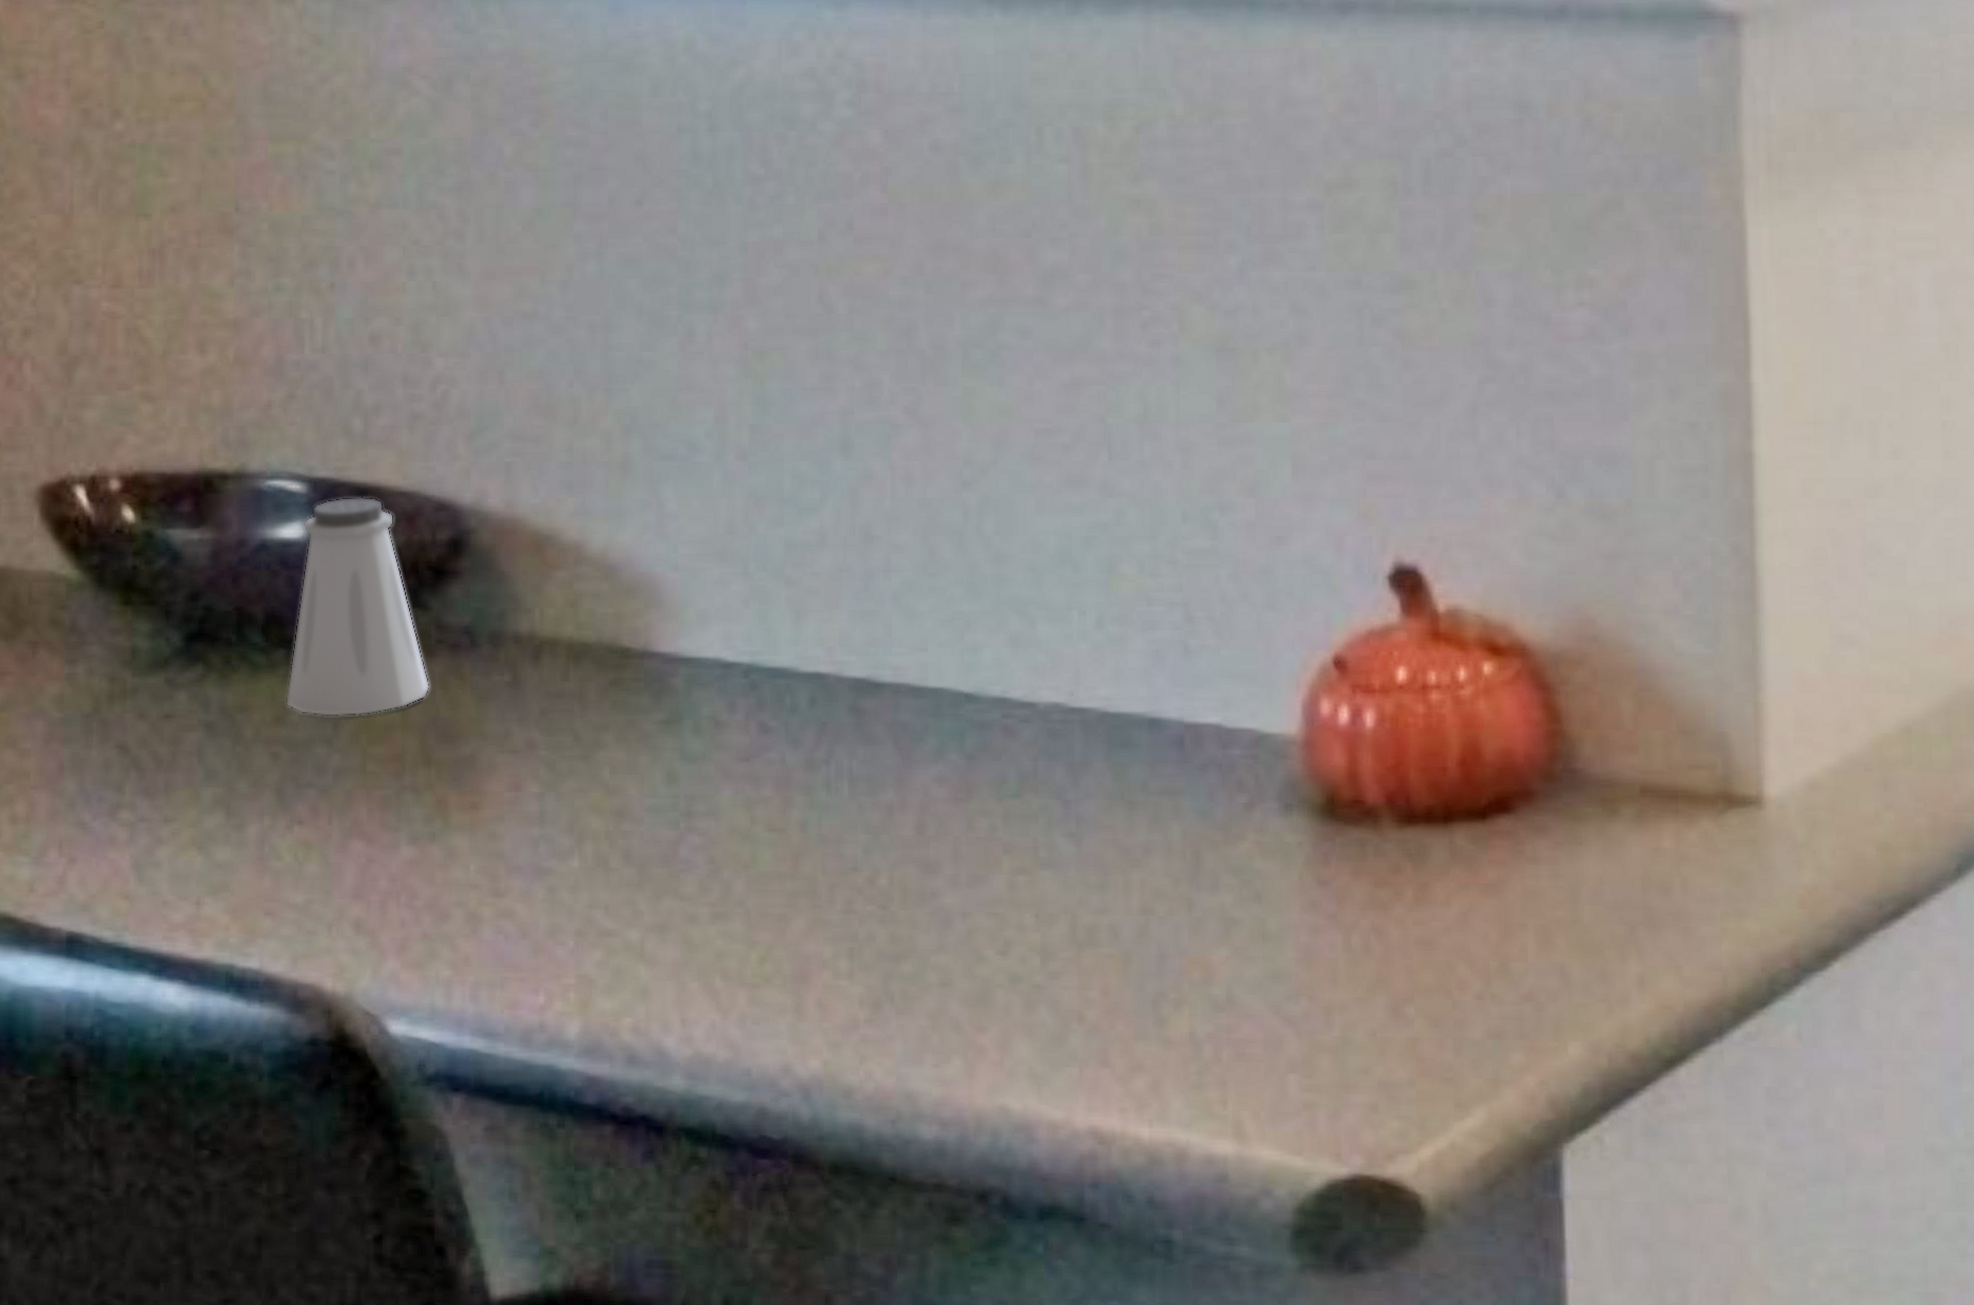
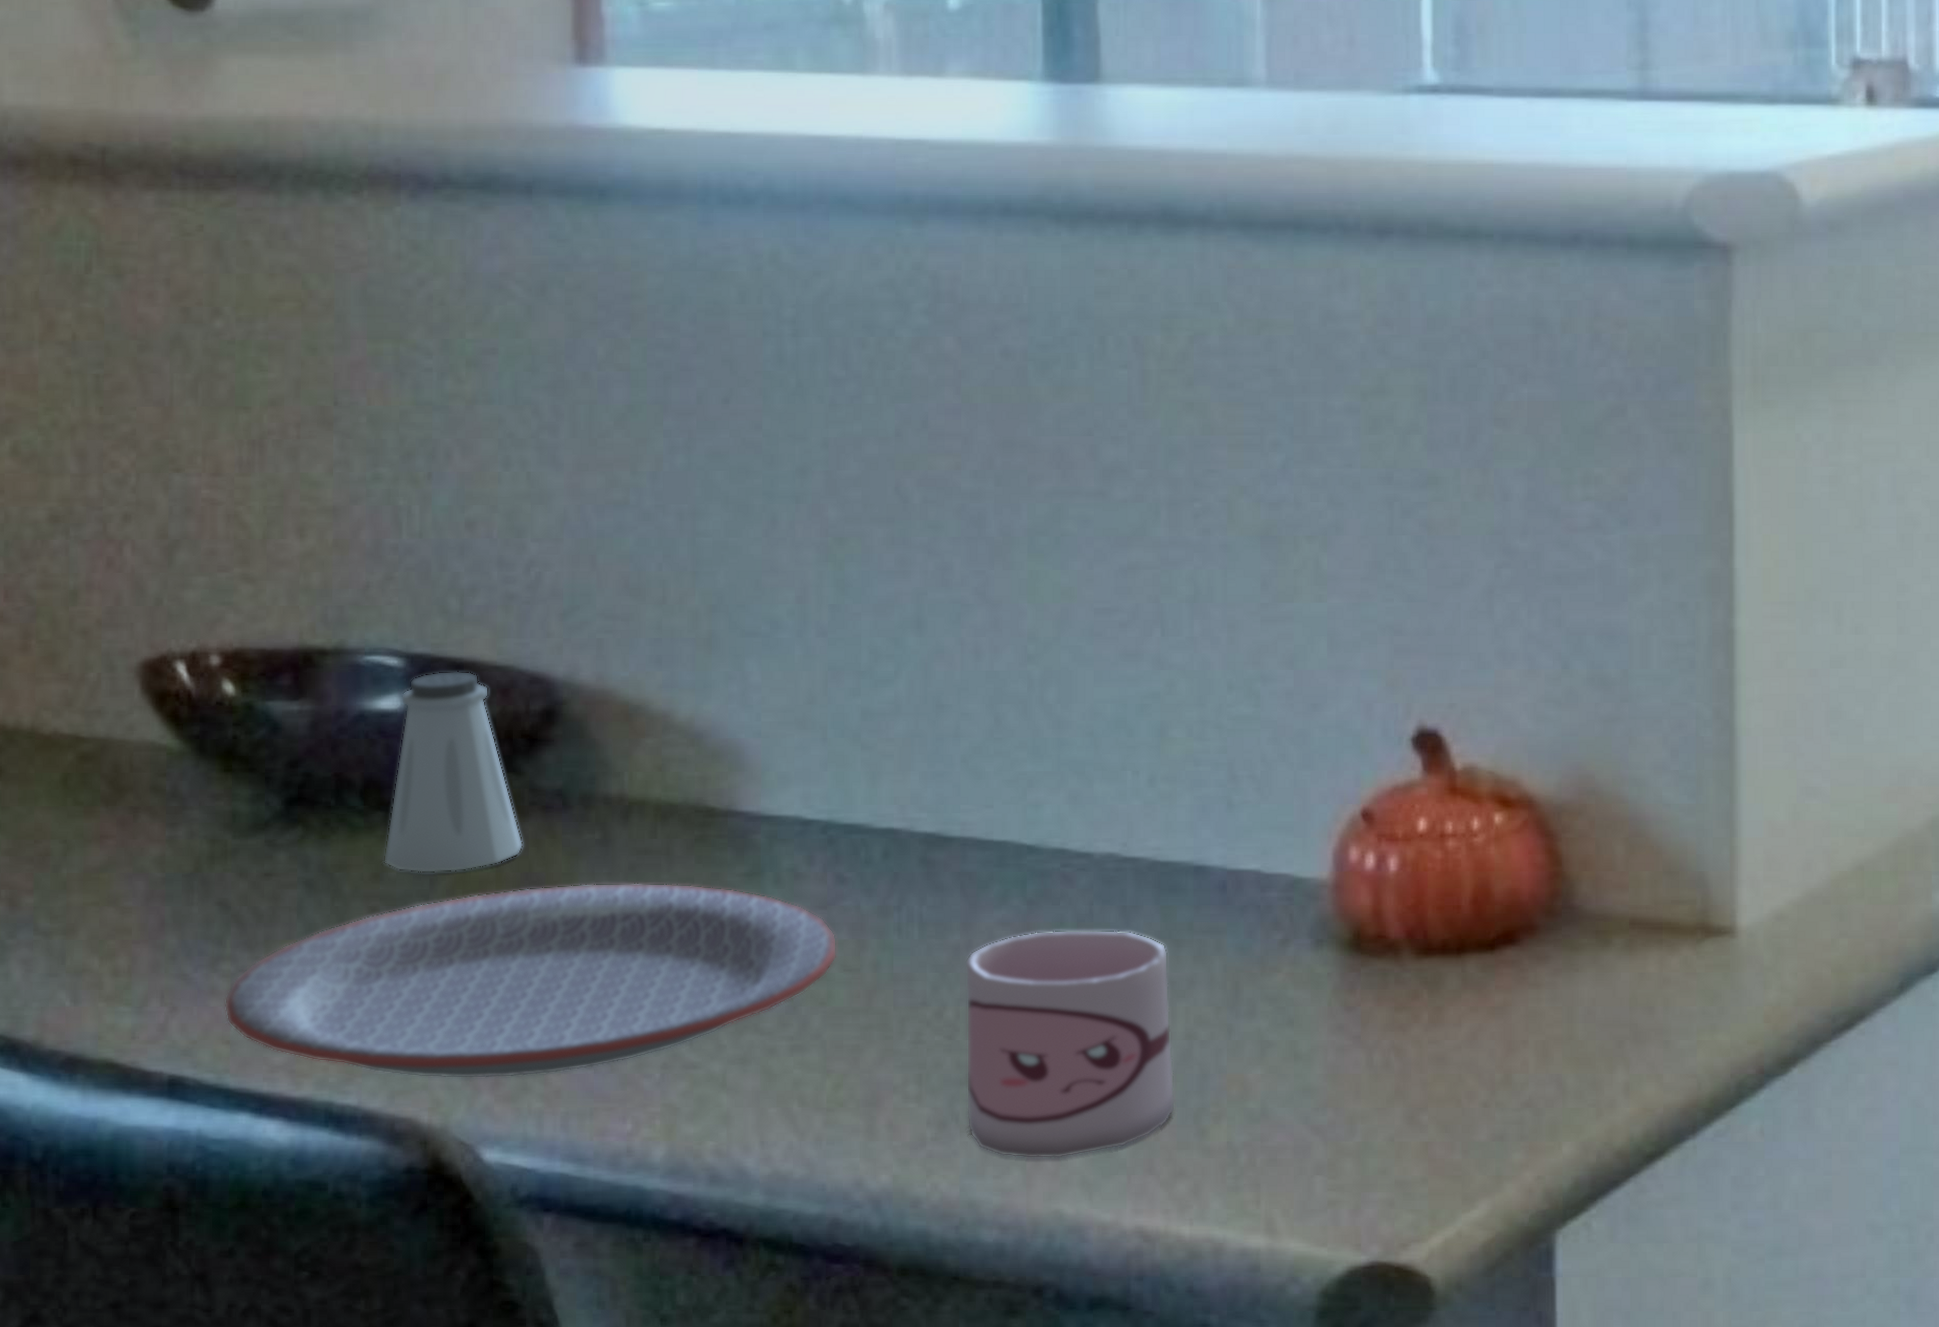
plate: none [123,729,761,943] -> present [224,883,837,1079]
mug: none [898,788,1132,1048] -> present [964,930,1176,1159]

